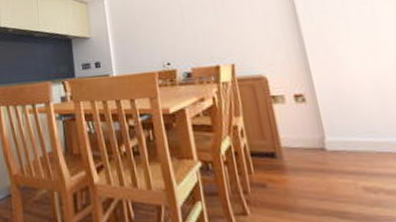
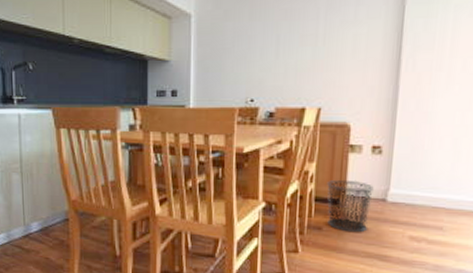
waste bin: none [258,131,314,188] -> present [327,179,374,233]

